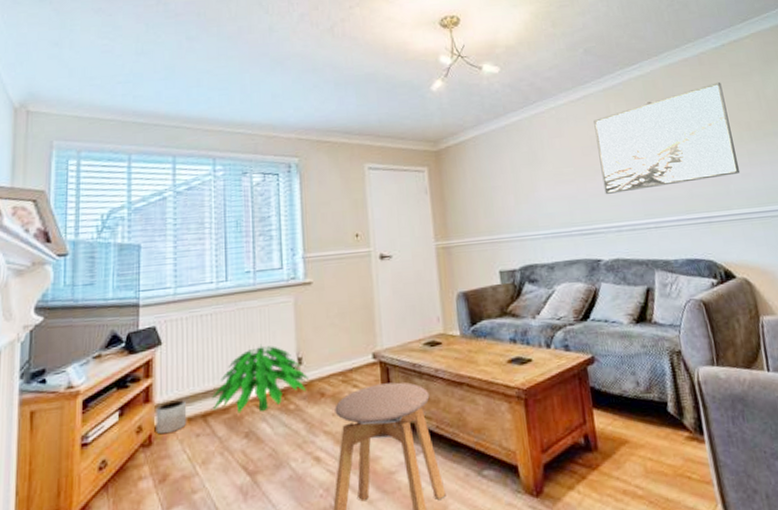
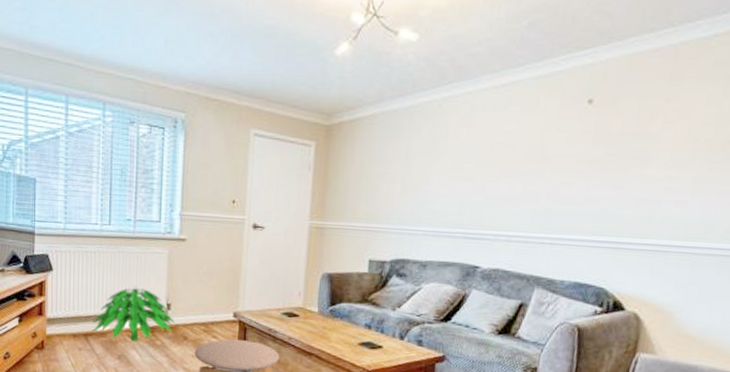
planter: present [156,399,187,435] -> none [47,318,72,343]
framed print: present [593,81,741,194] -> none [504,83,694,201]

